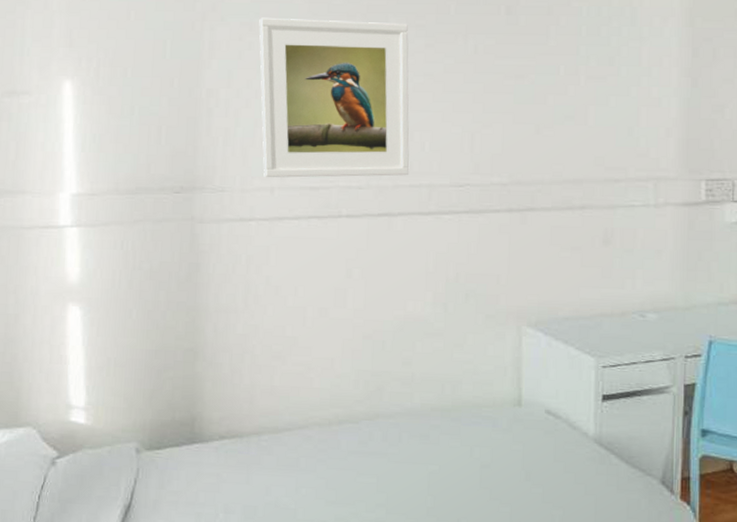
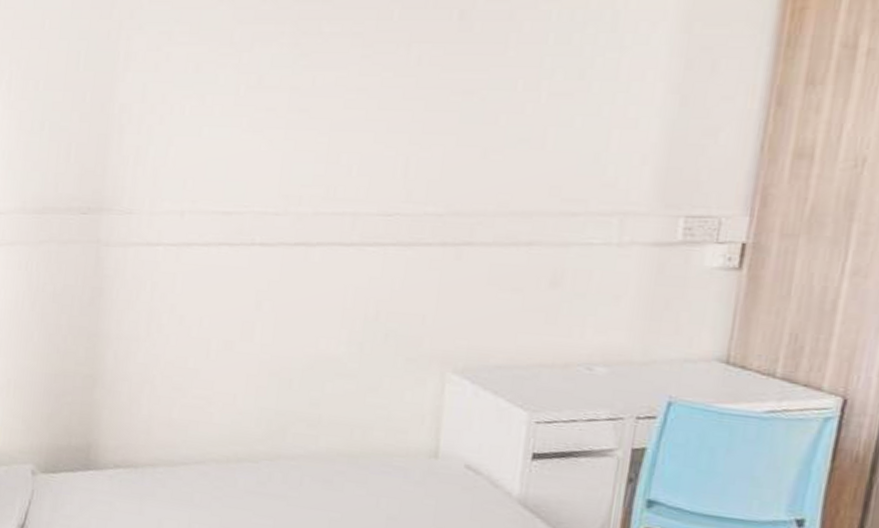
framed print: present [259,17,410,178] -> none [174,25,344,202]

